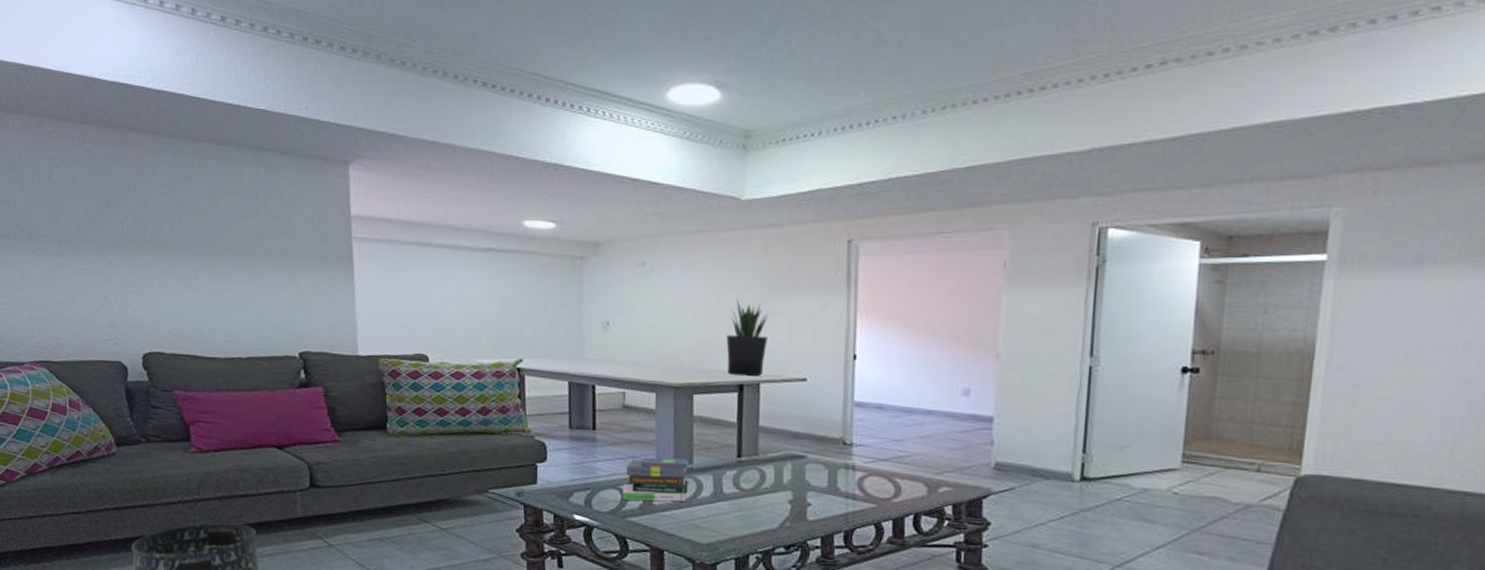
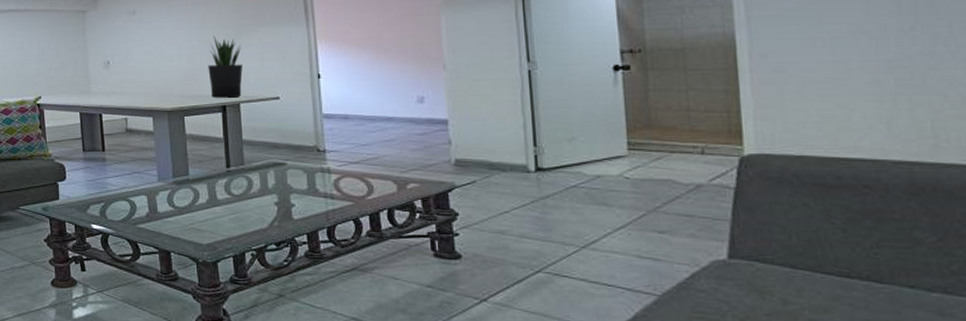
books: present [621,457,689,502] -> none [130,171,187,210]

